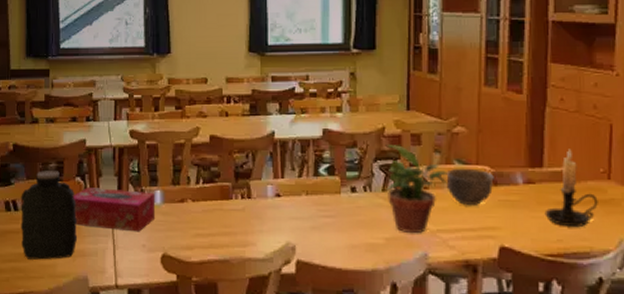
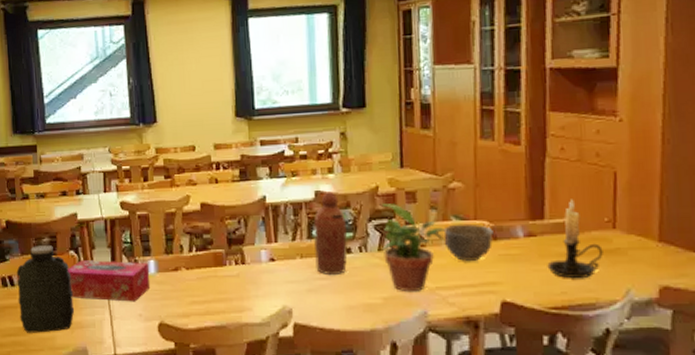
bottle: none [319,130,354,213] -> present [313,191,348,274]

